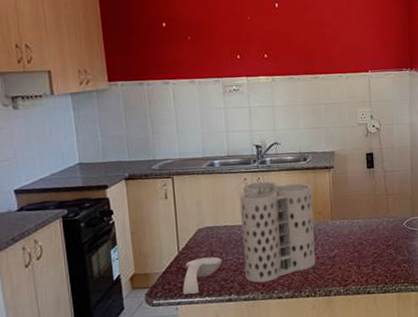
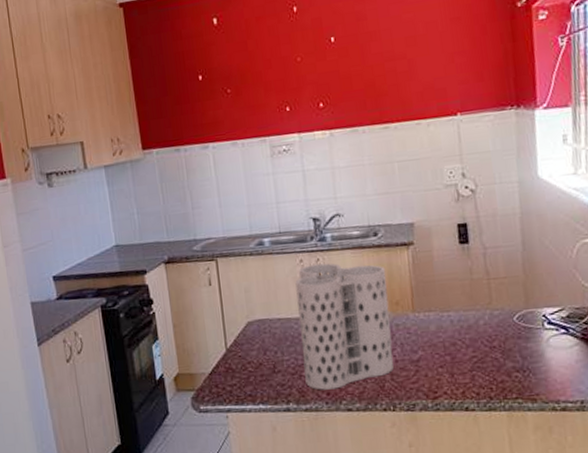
spoon rest: present [182,257,222,295] -> none [232,356,277,401]

